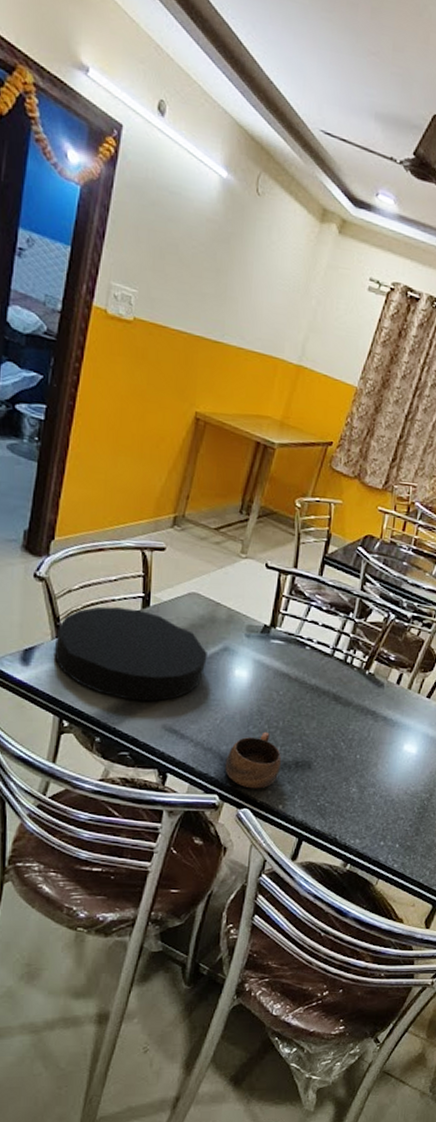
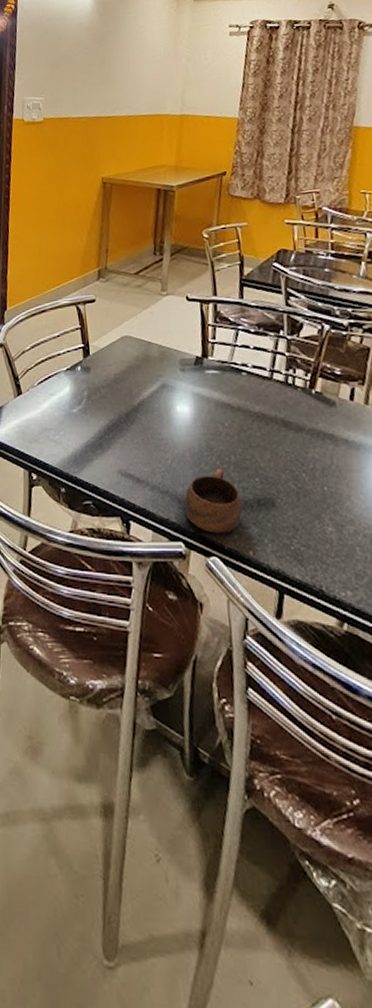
plate: present [54,606,209,702] -> none [17,359,149,448]

